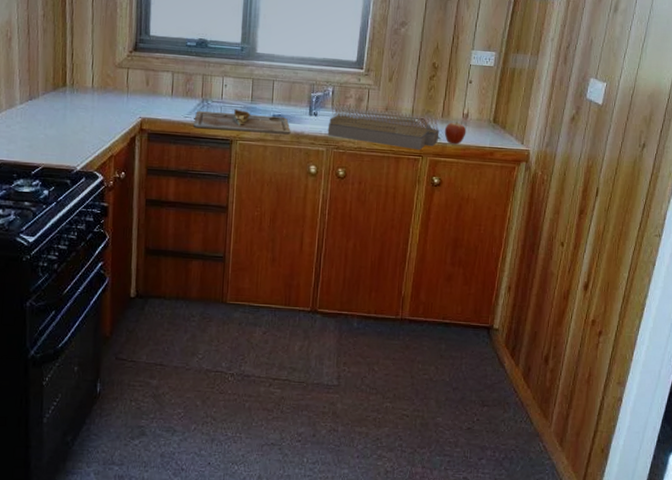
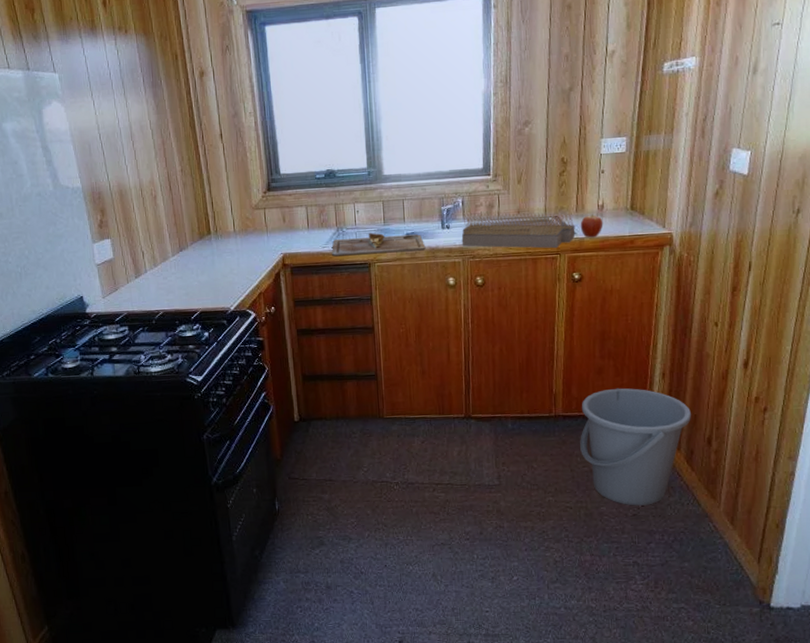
bucket: none [423,297,532,420] -> present [580,388,691,506]

